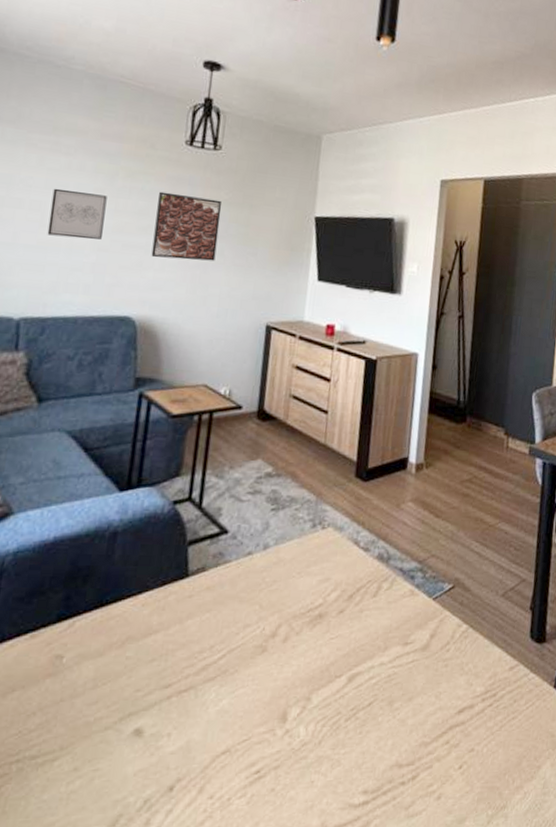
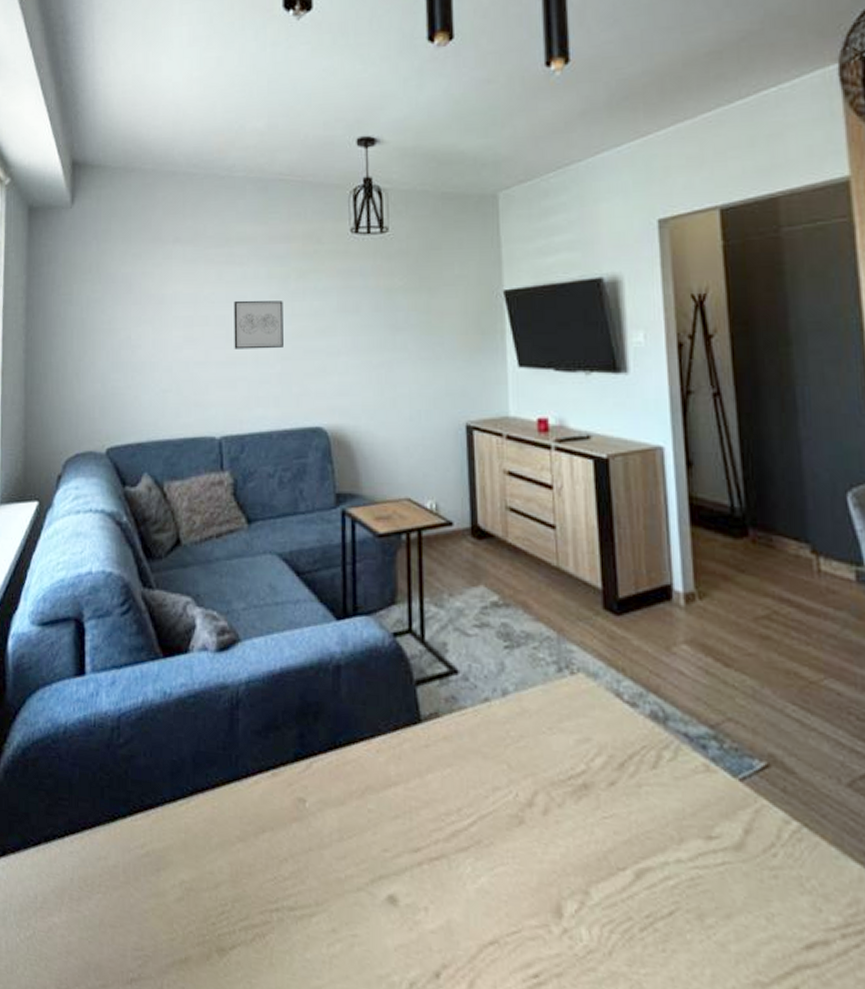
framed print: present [151,191,222,261] -> none [332,287,399,361]

